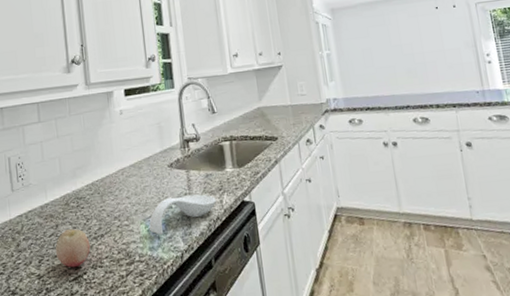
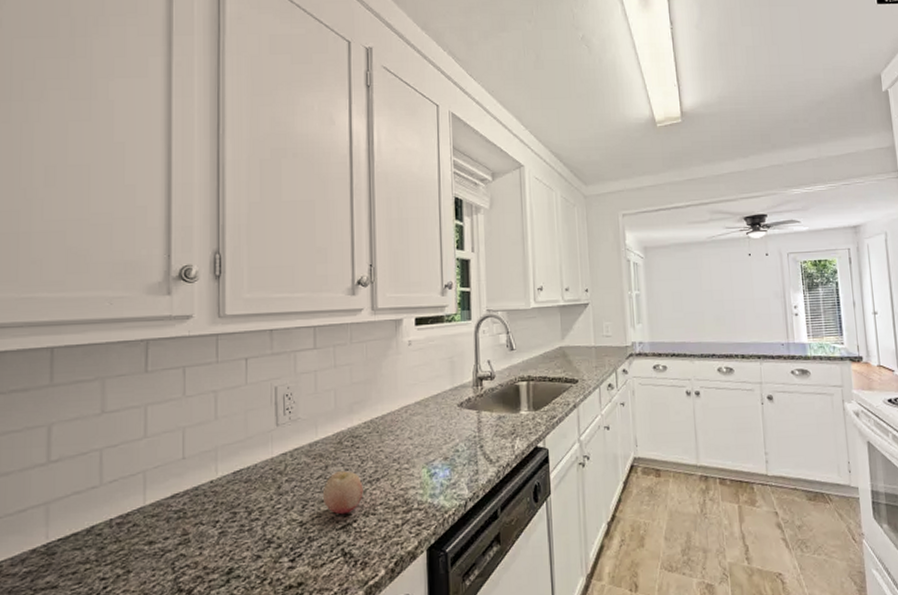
spoon rest: present [149,194,216,235] -> none [432,438,507,481]

